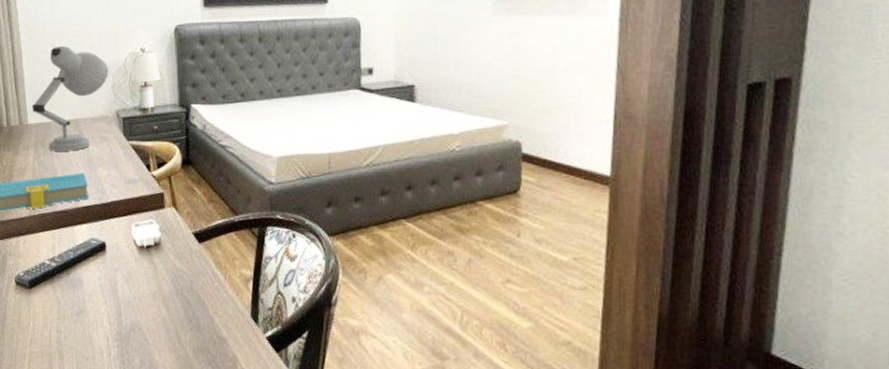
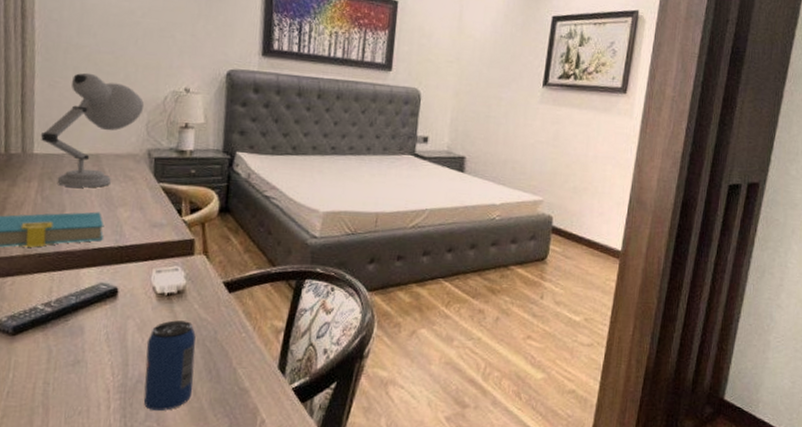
beverage can: none [134,271,178,359] -> present [143,320,196,412]

